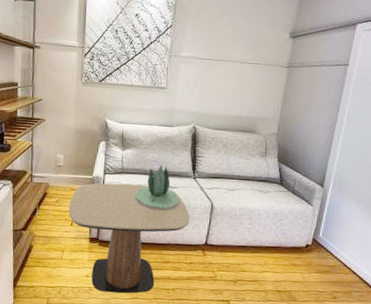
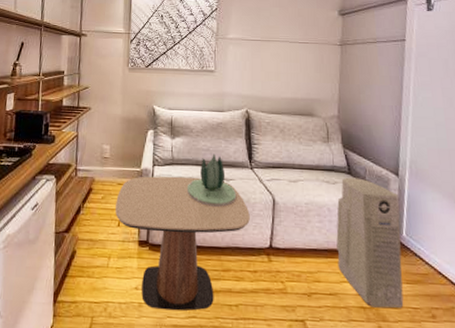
air purifier: none [261,187,321,292] -> present [336,177,404,309]

